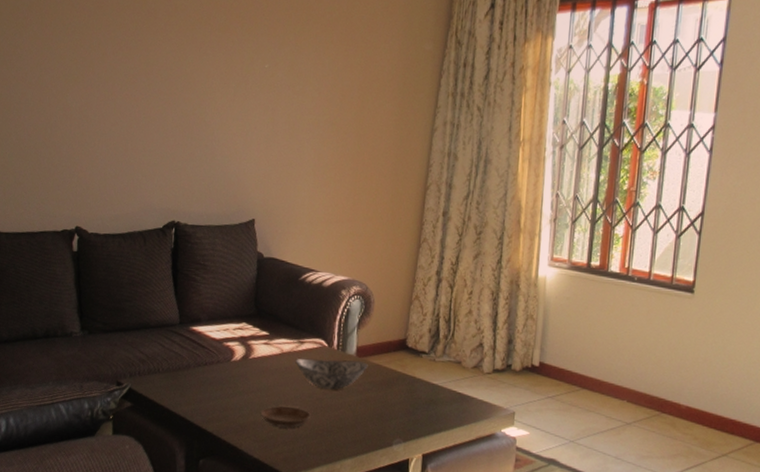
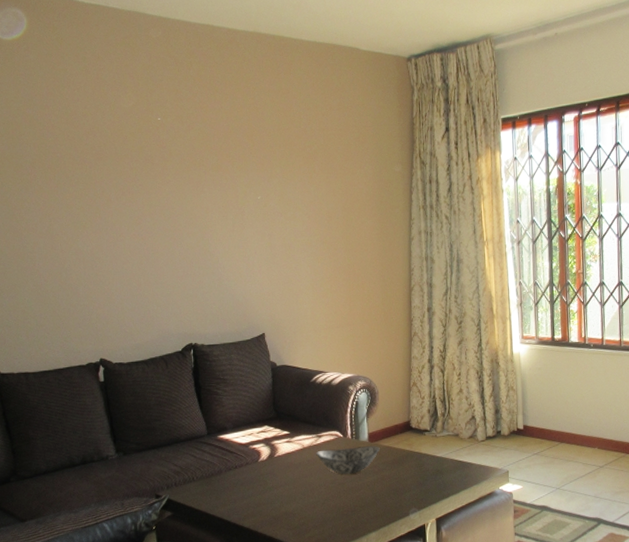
saucer: present [260,406,311,428] -> none [290,494,335,515]

